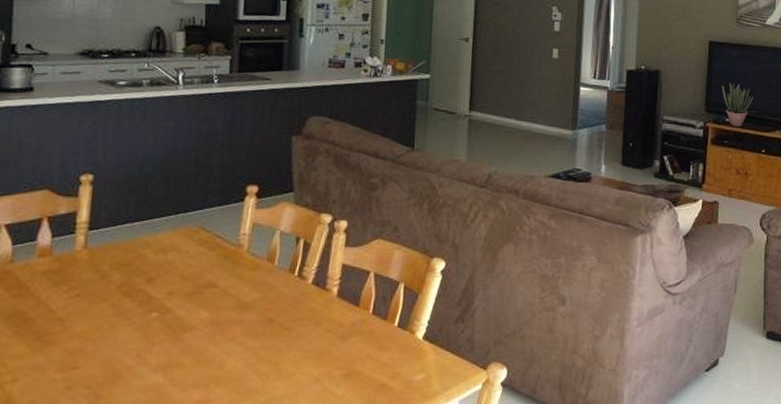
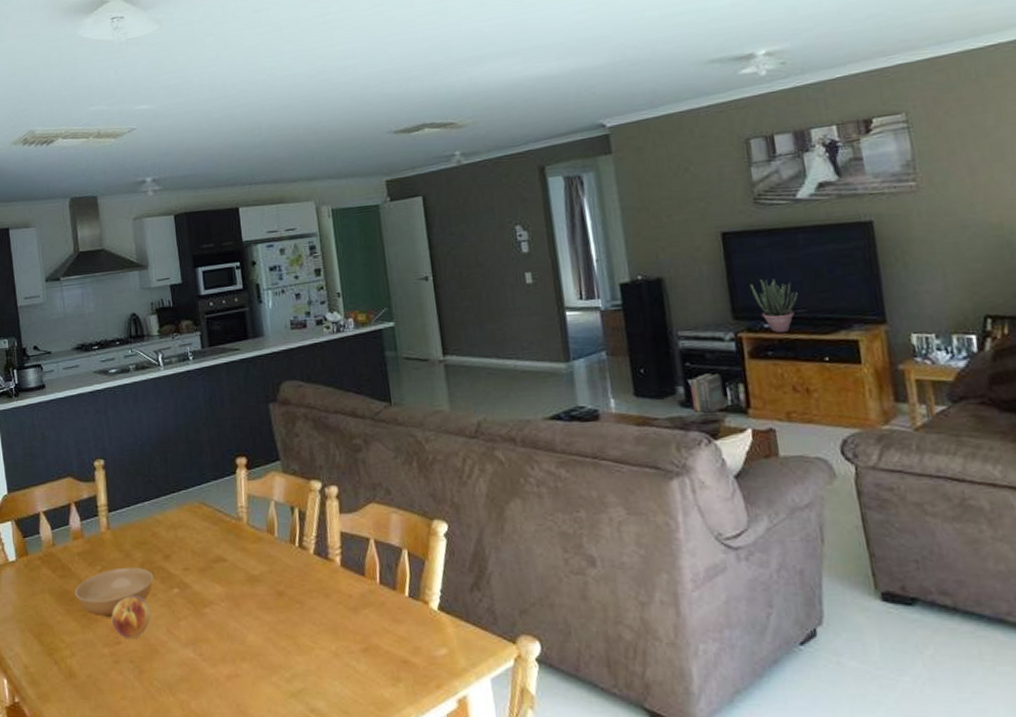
bowl: none [29,289,131,341] -> present [74,567,154,618]
fruit: none [71,318,121,364] -> present [111,595,151,639]
books: none [664,153,689,184] -> present [690,373,726,413]

